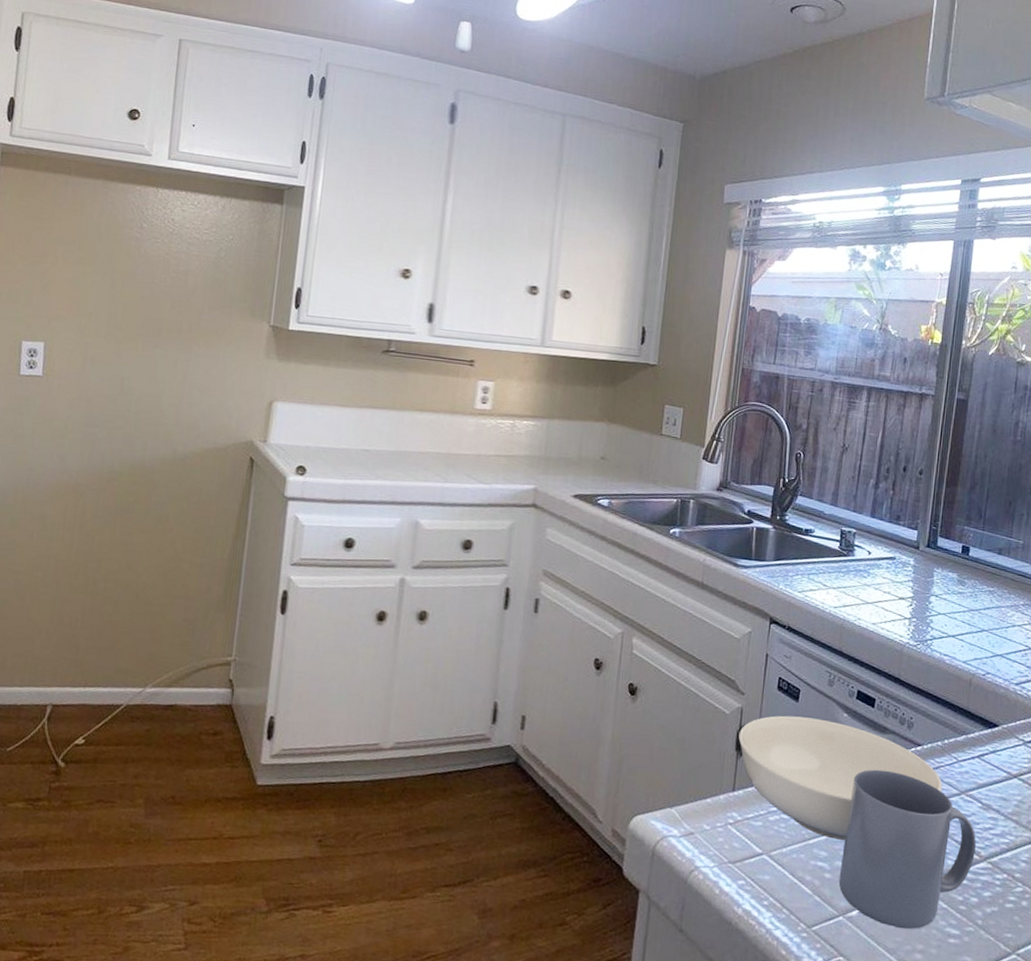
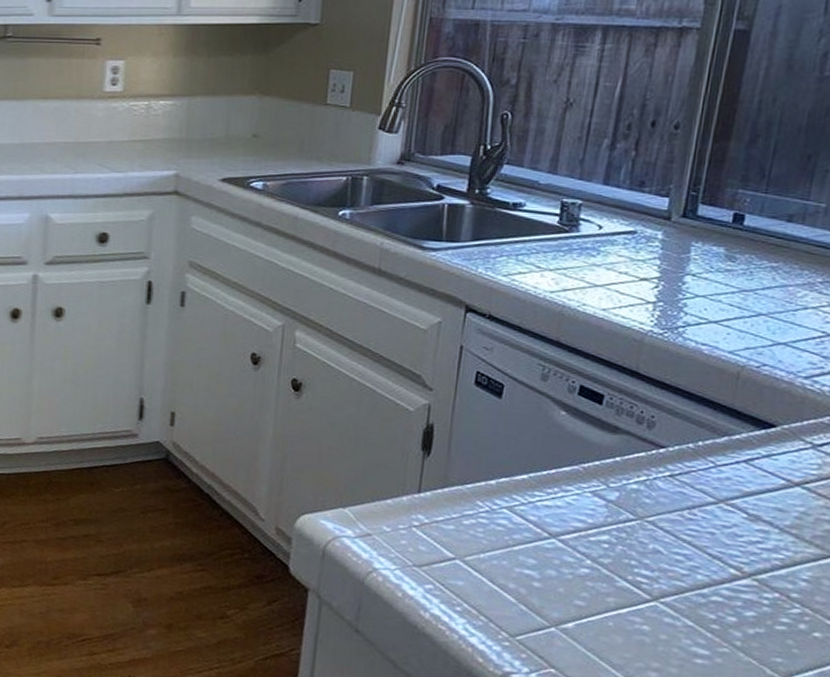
bowl: present [738,715,943,840] -> none [425,413,694,548]
mug: present [838,769,976,930] -> none [550,473,738,647]

